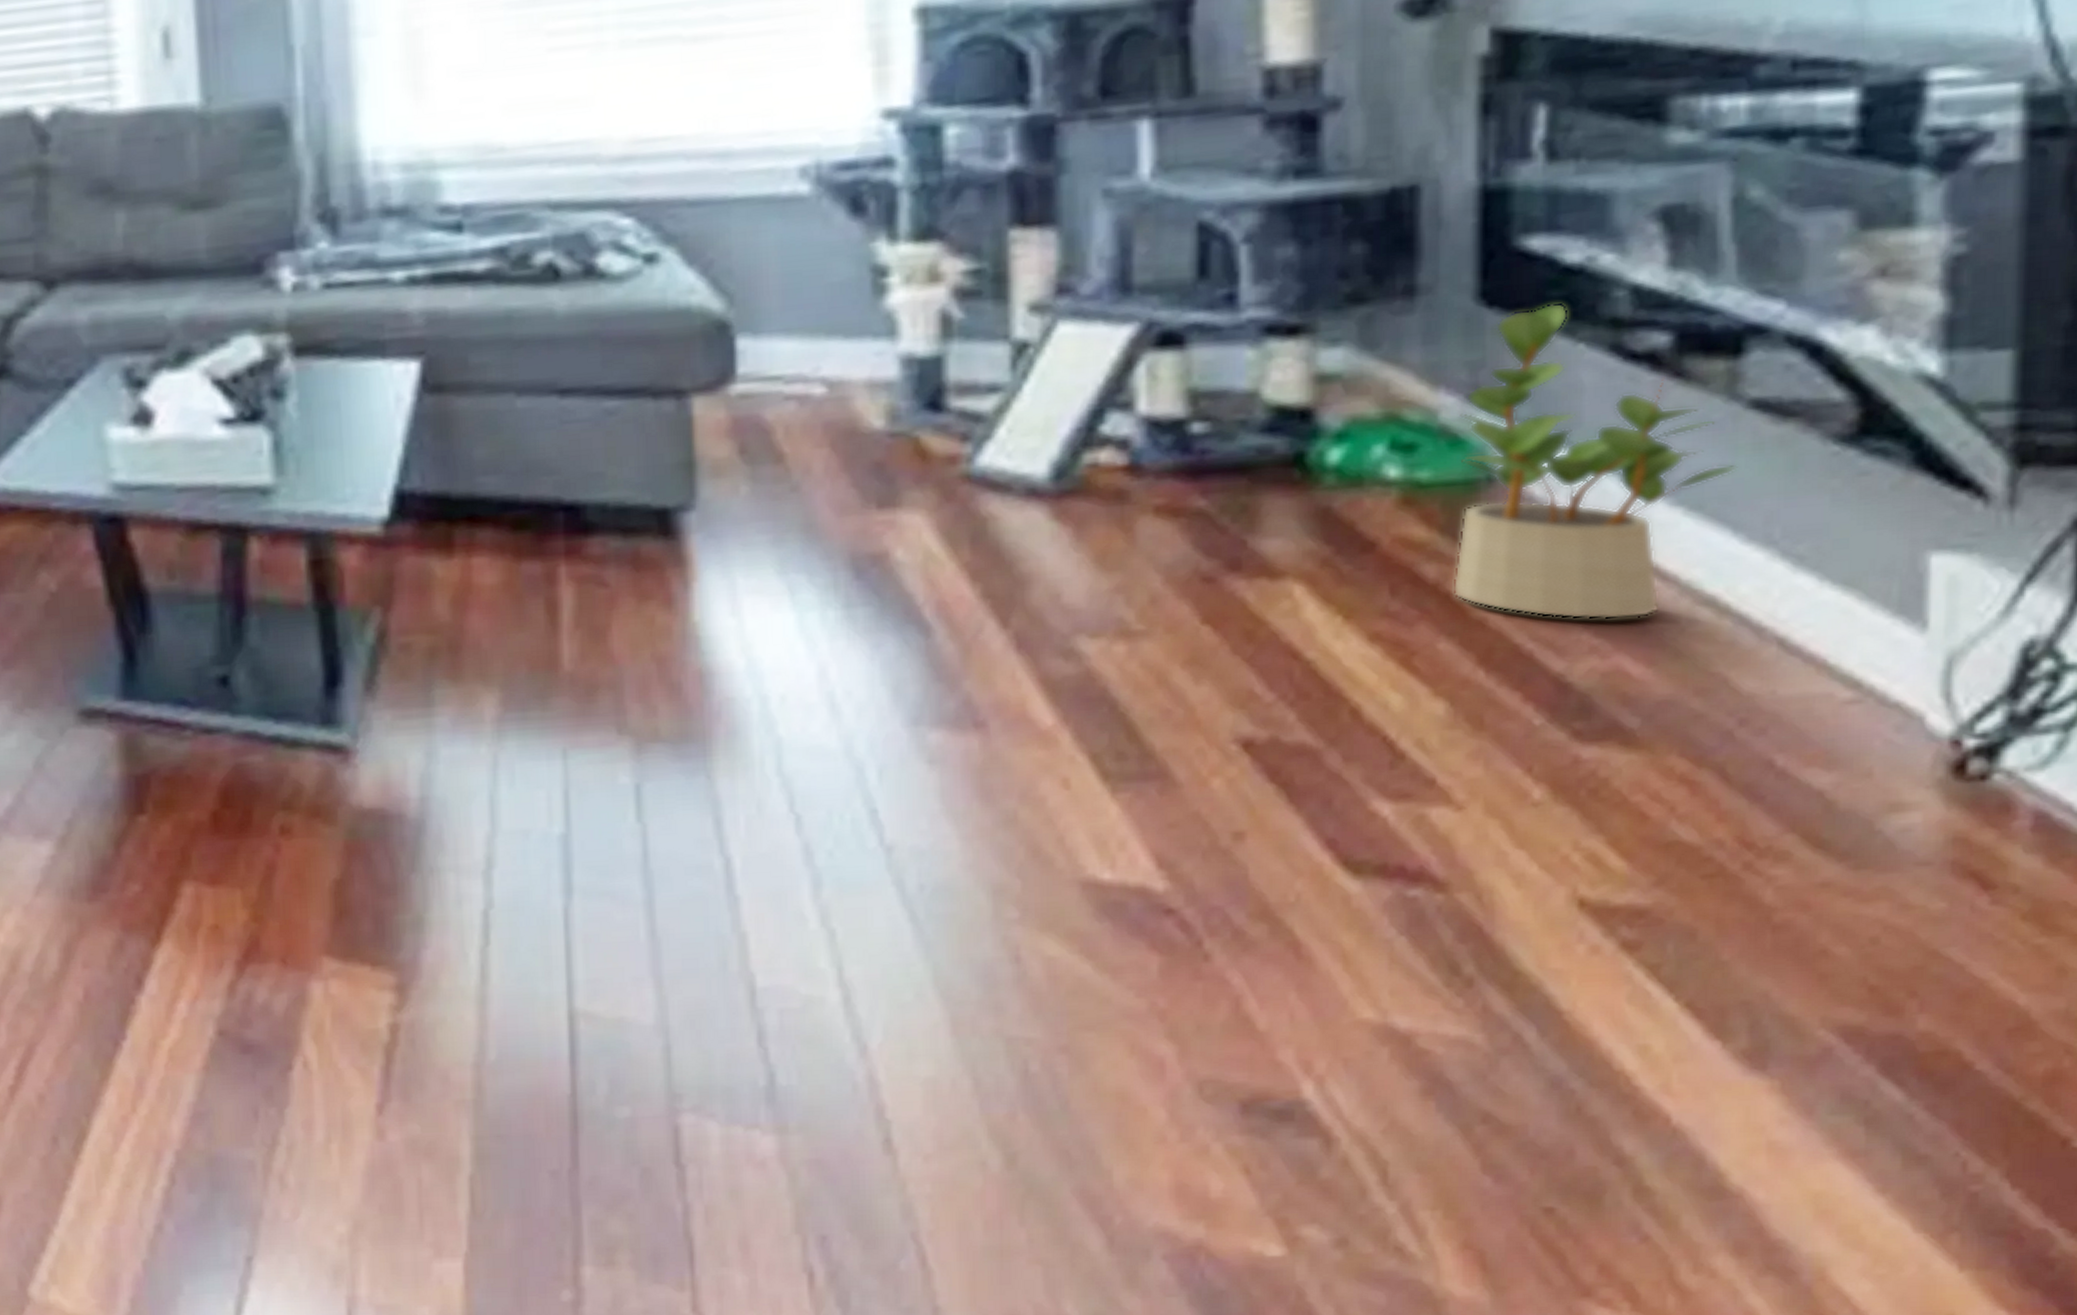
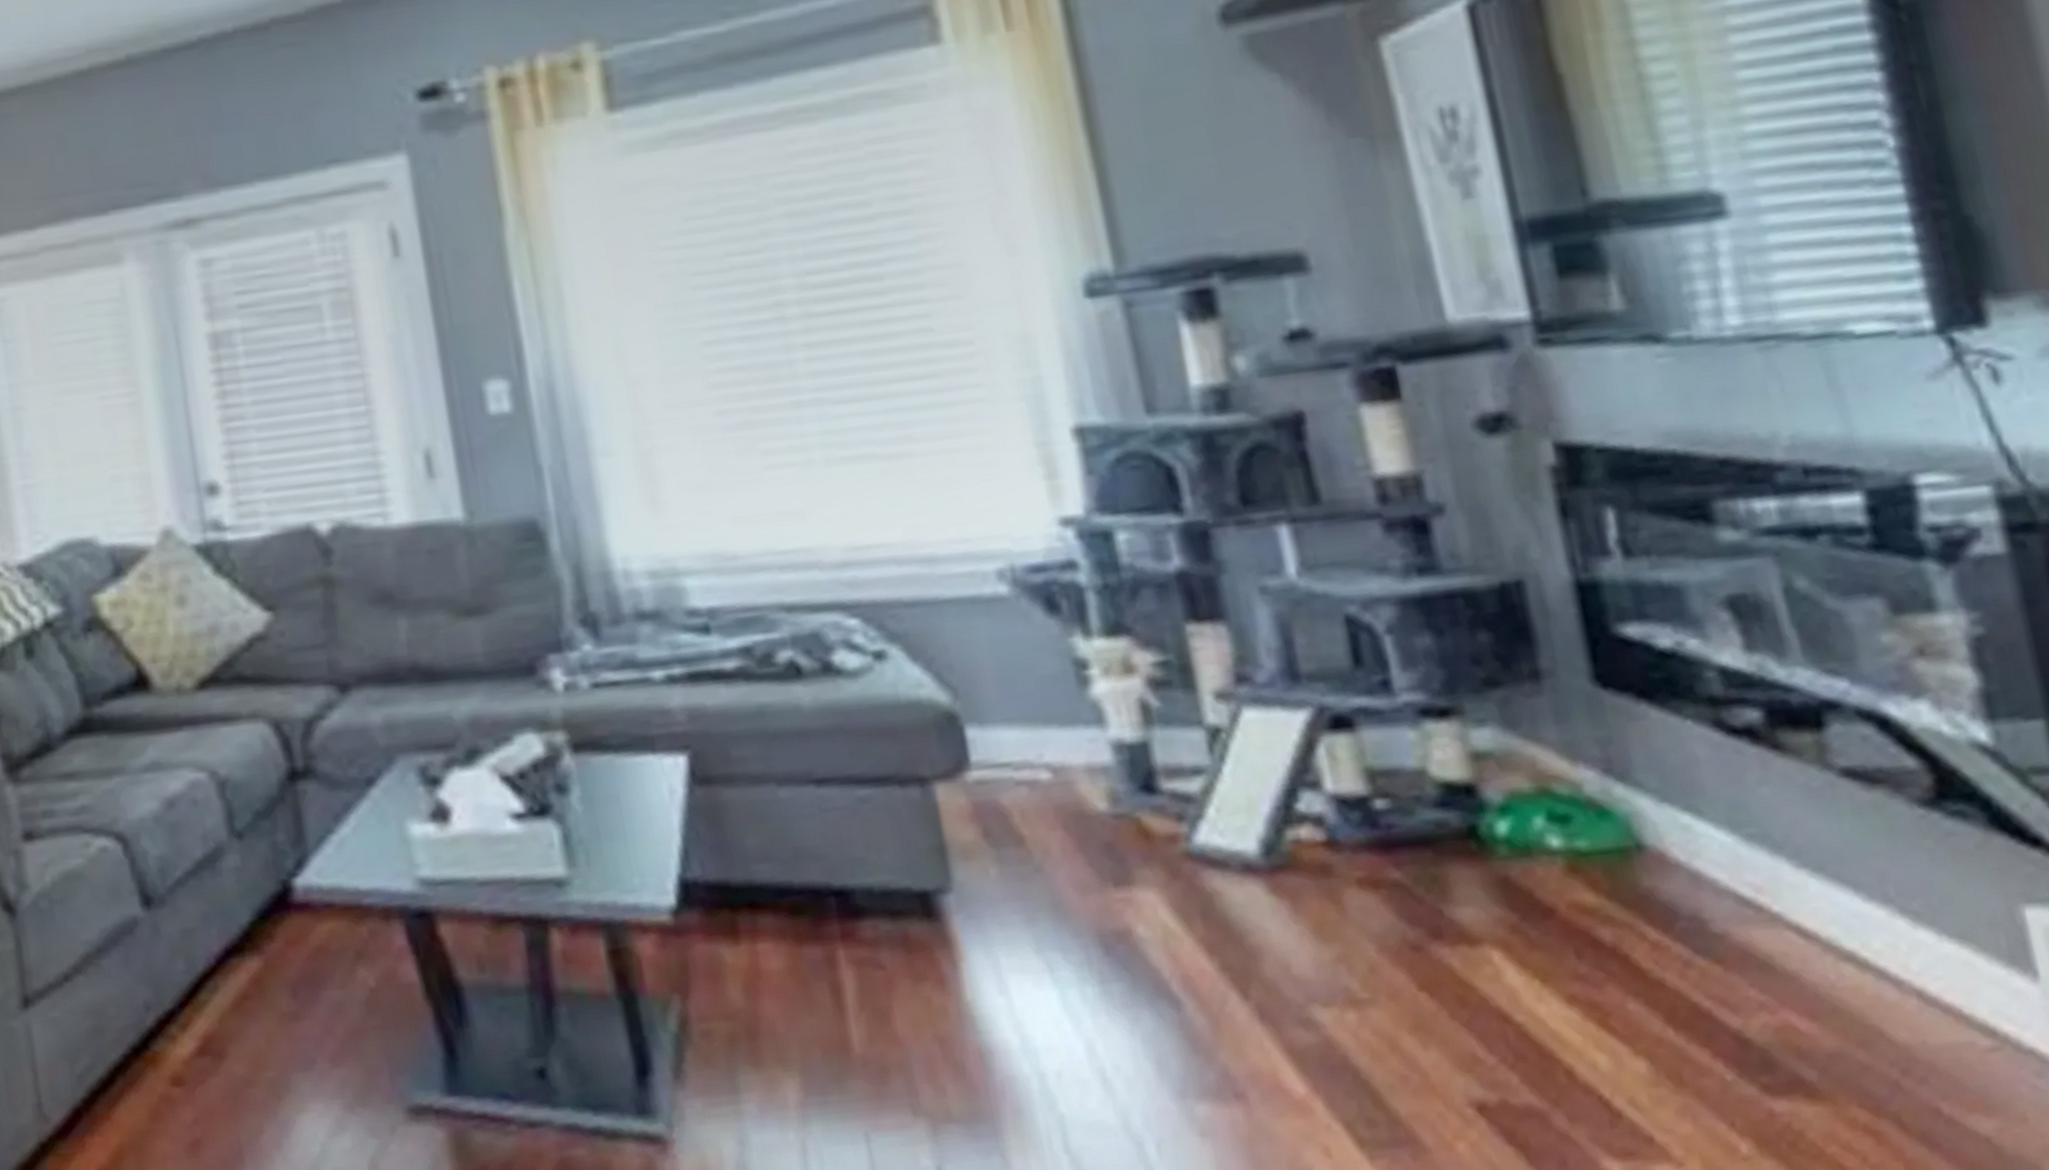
potted plant: present [1453,302,1738,620] -> none [1601,683,1845,978]

